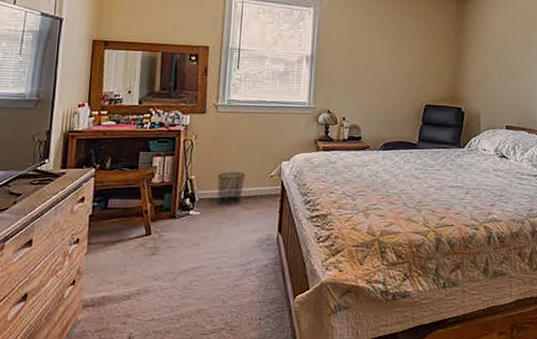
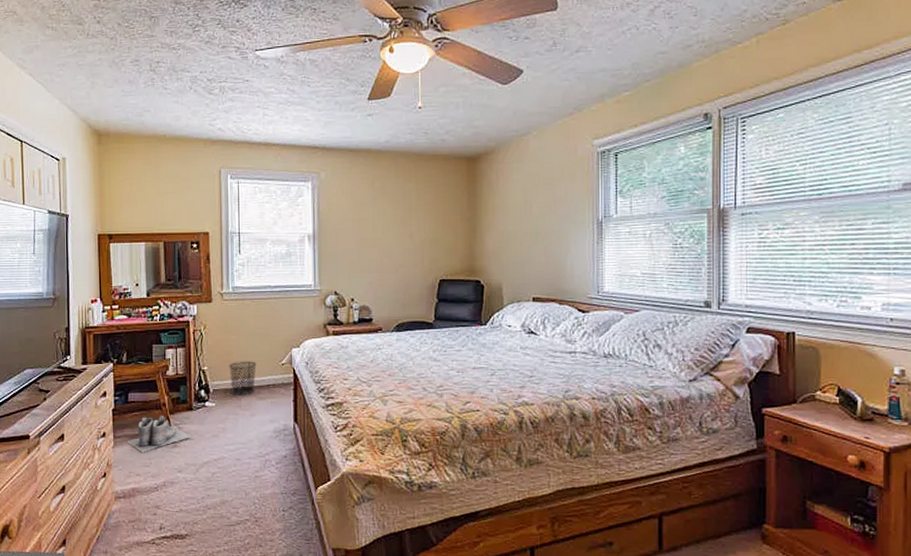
boots: none [102,223,171,260] -> present [127,416,191,453]

